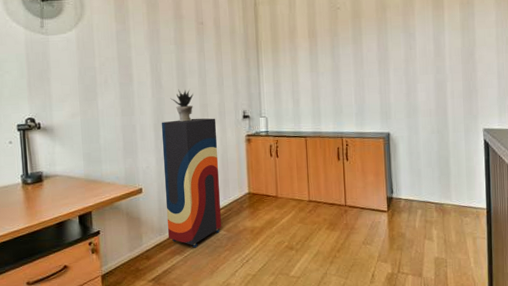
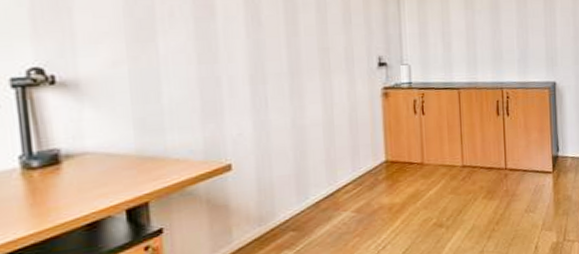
shelving unit: present [161,118,221,248] -> none [260,66,349,238]
potted plant: present [170,89,193,122] -> none [274,27,309,72]

